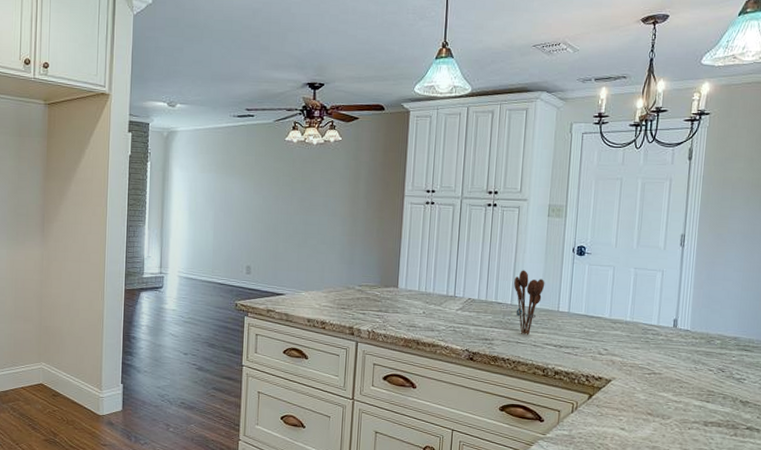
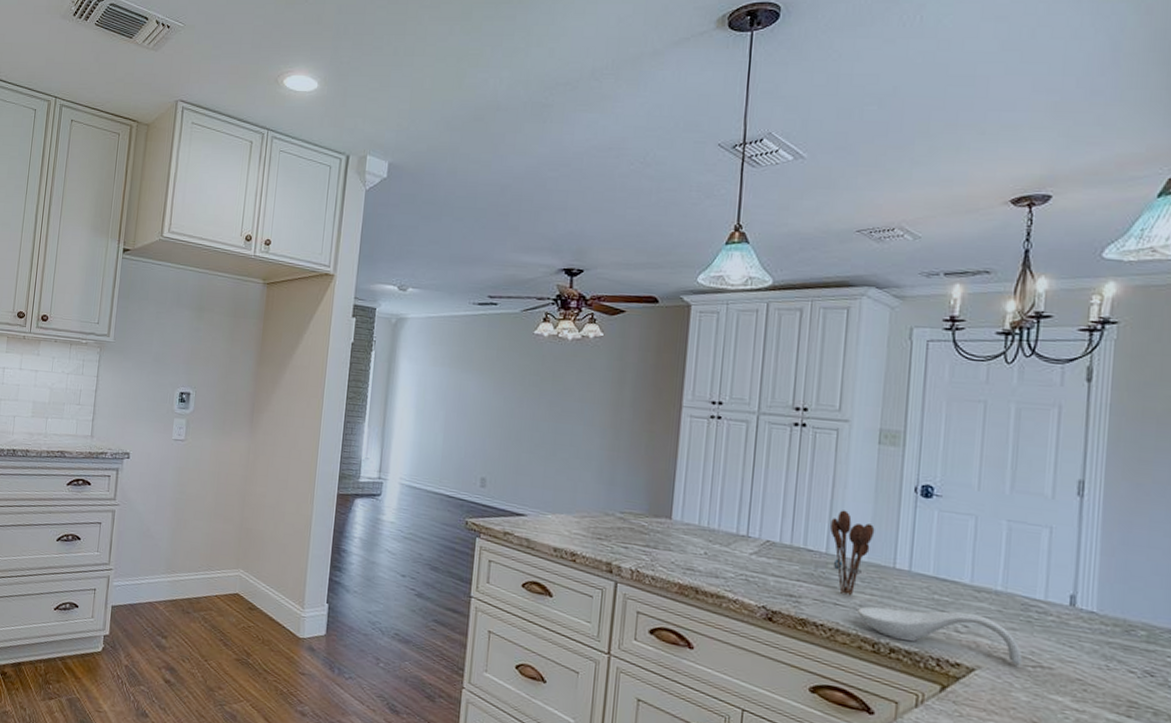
spoon rest: none [533,339,642,374] -> present [858,606,1023,666]

